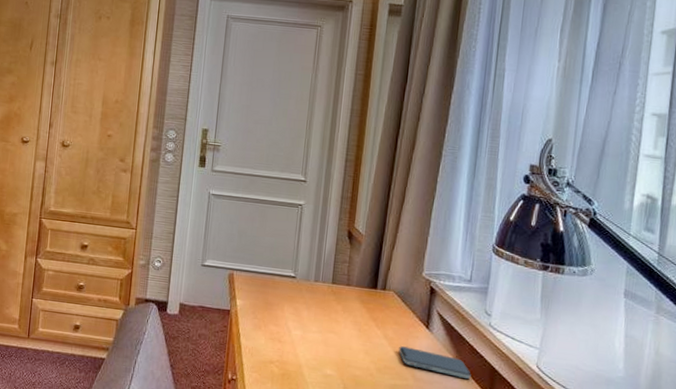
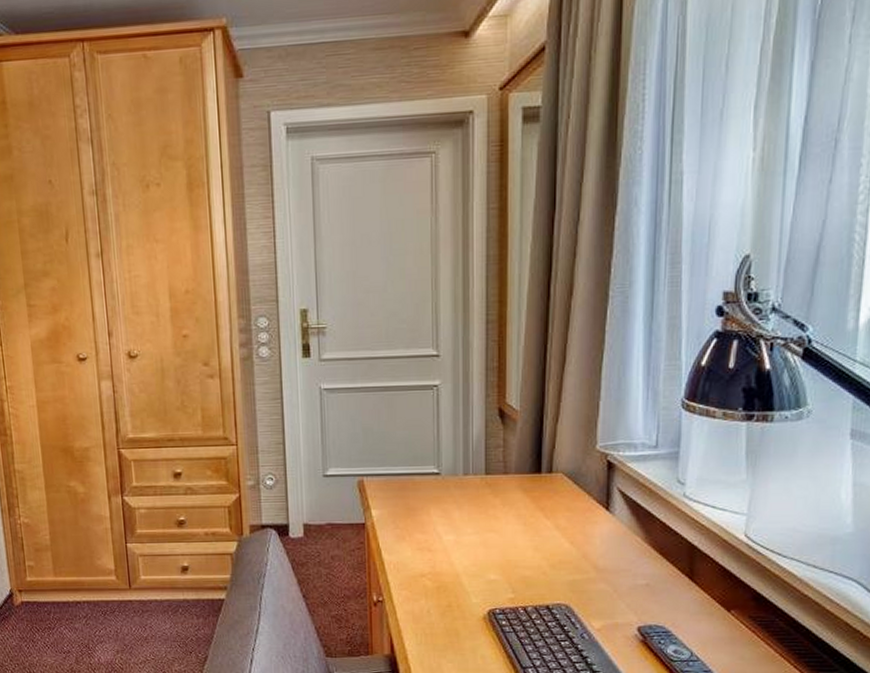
smartphone: present [399,346,471,379] -> none [575,535,666,561]

